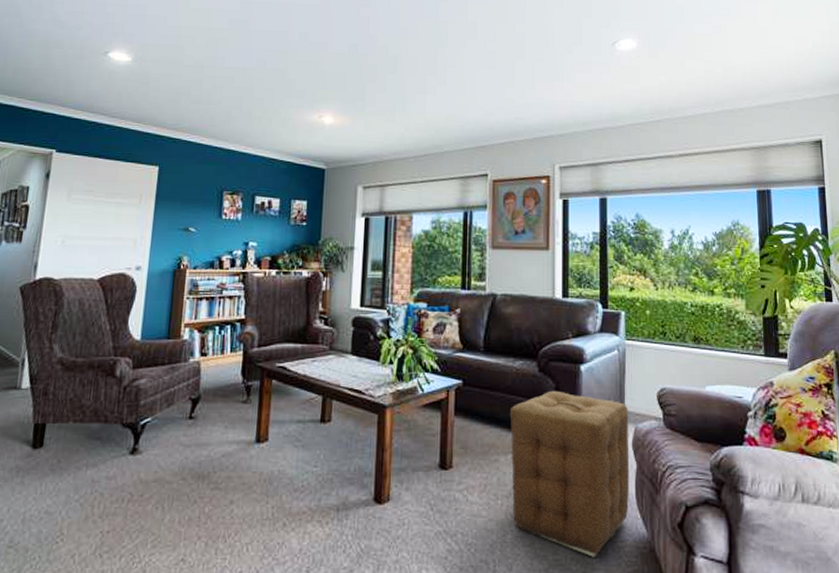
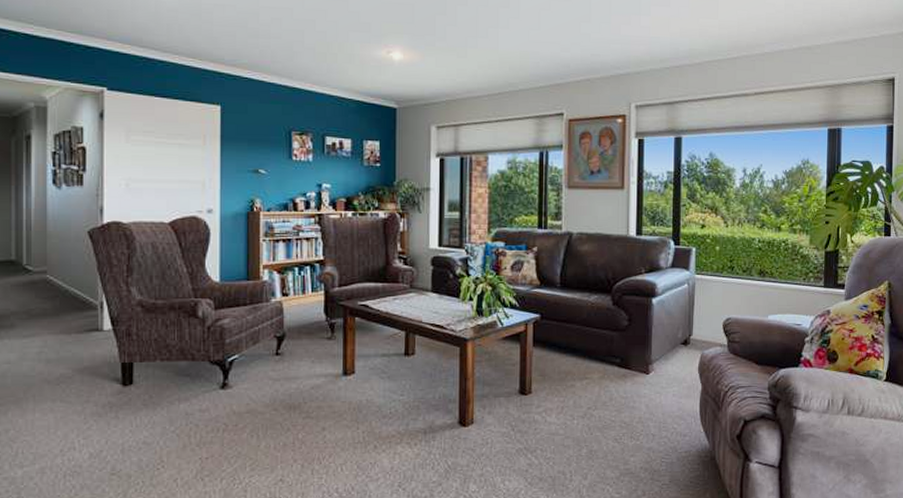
ottoman: present [509,390,630,557] -> none [585,322,696,466]

